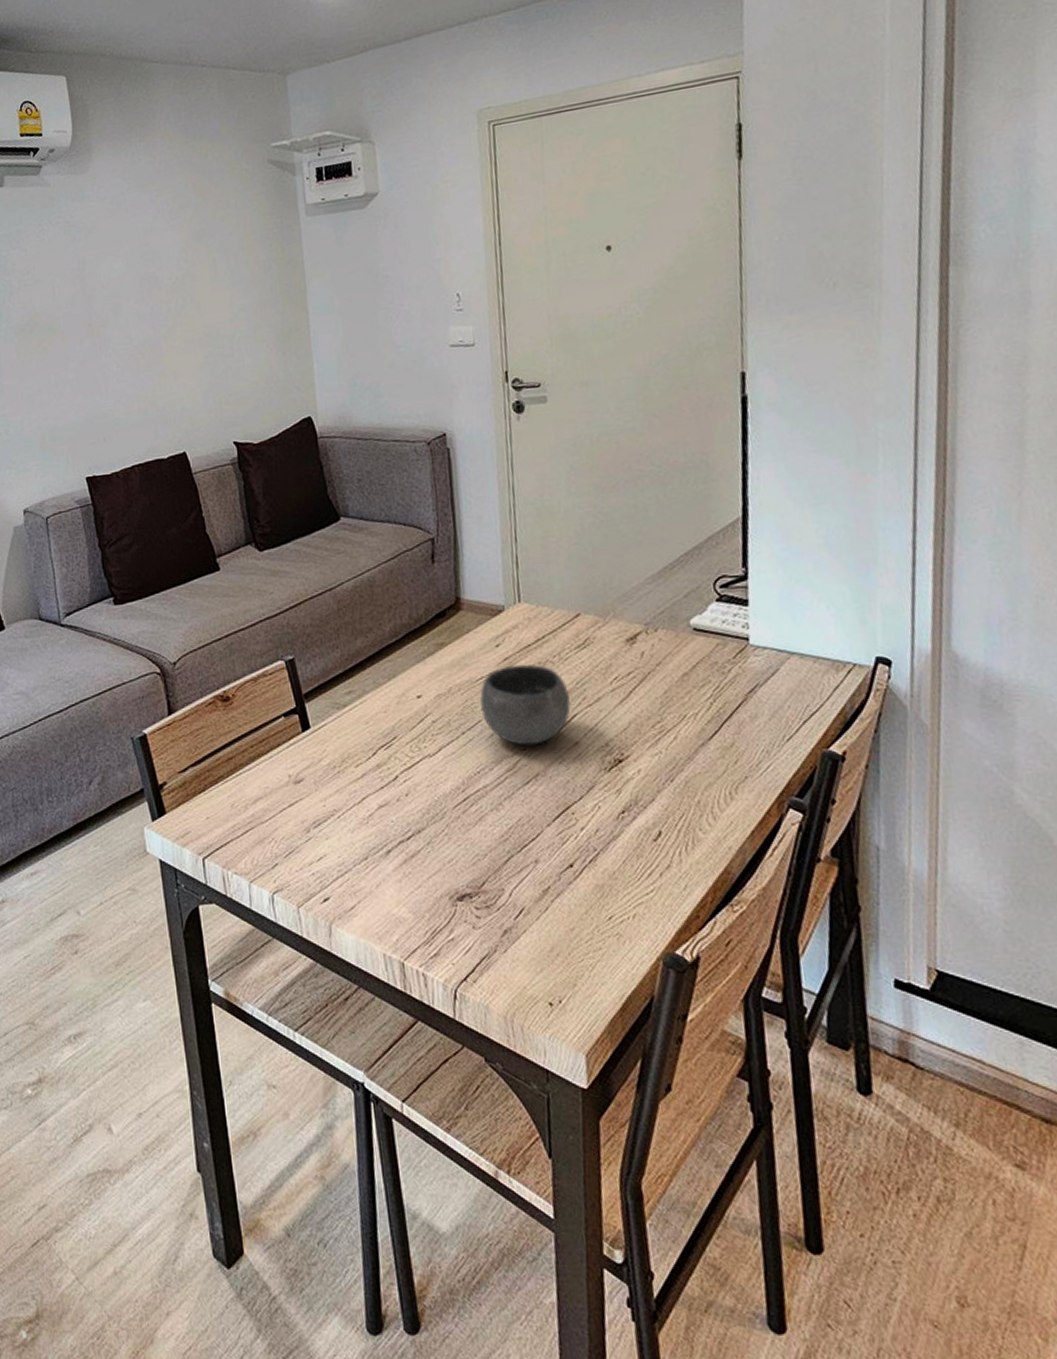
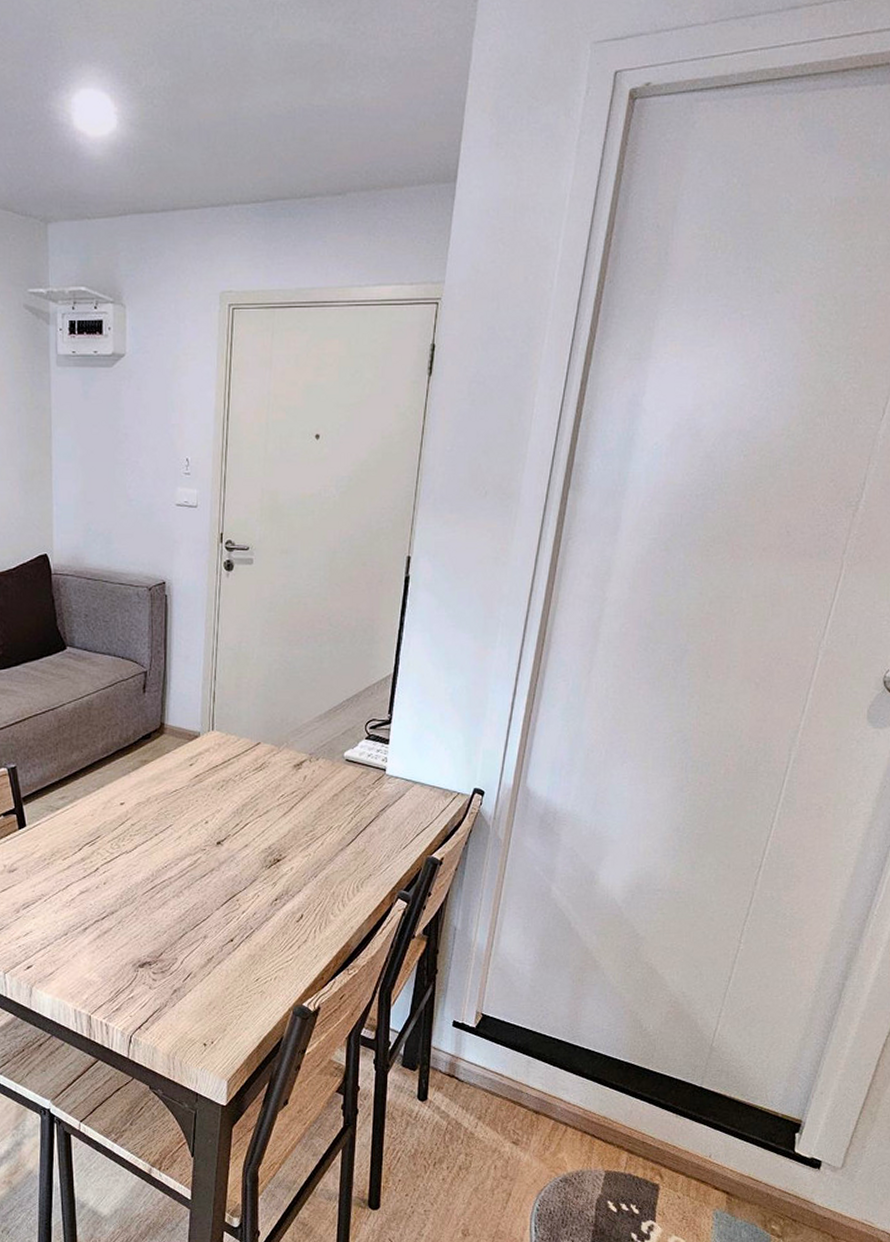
bowl: present [480,664,571,746] -> none [173,781,245,846]

